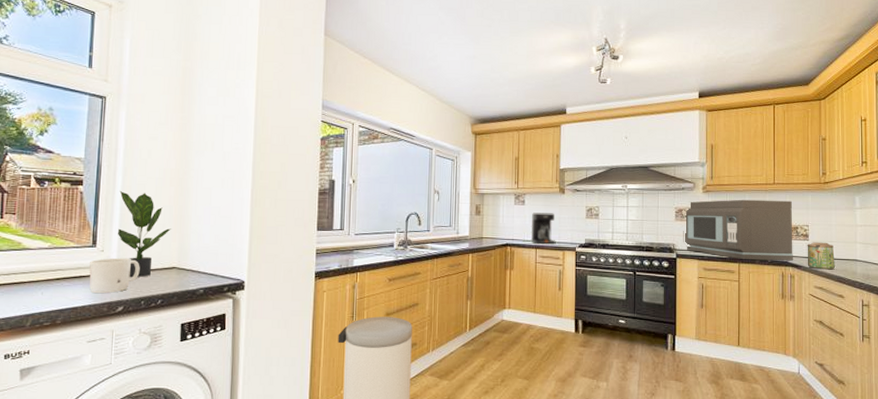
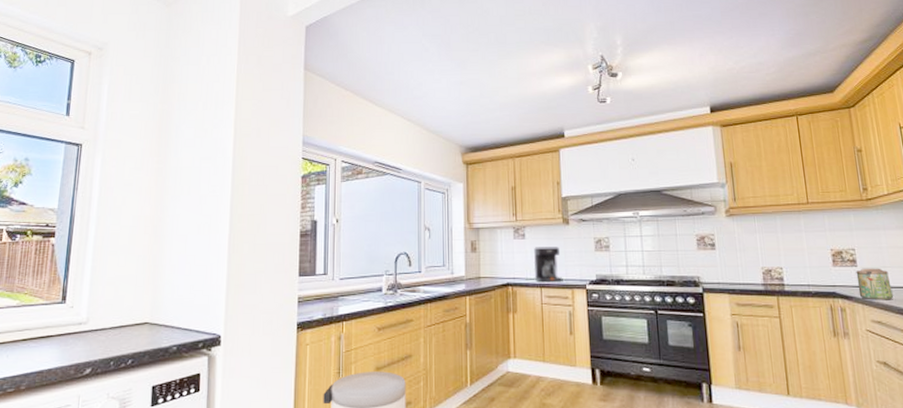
mug: present [89,258,140,294] -> none [56,314,111,355]
potted plant: present [117,191,172,278] -> none [88,242,145,336]
microwave: present [683,199,793,261] -> none [707,221,842,292]

